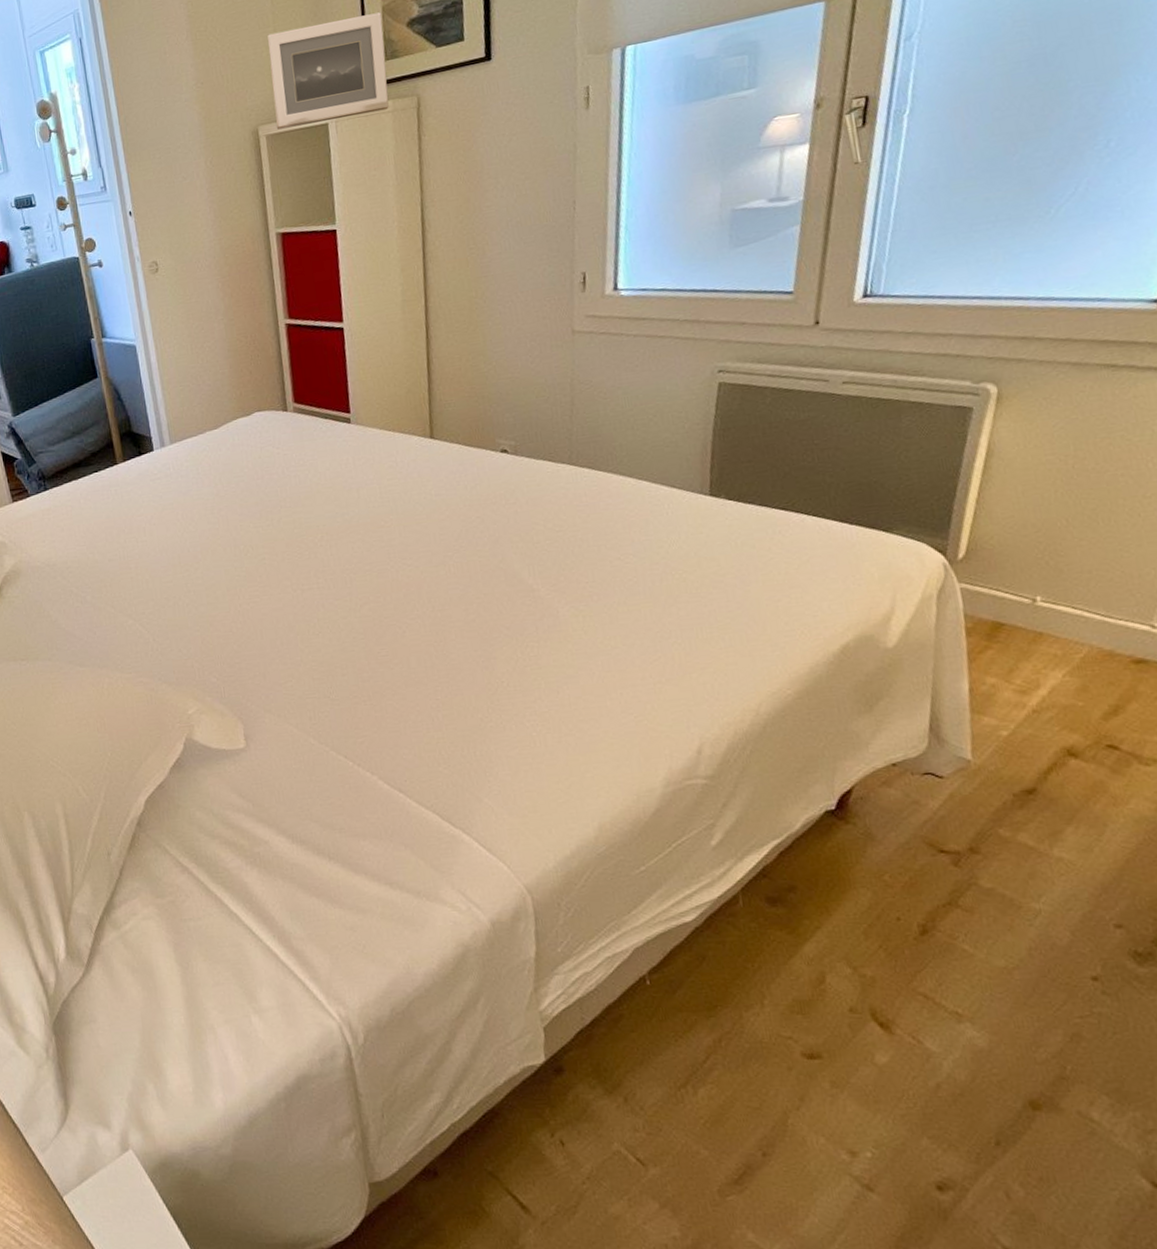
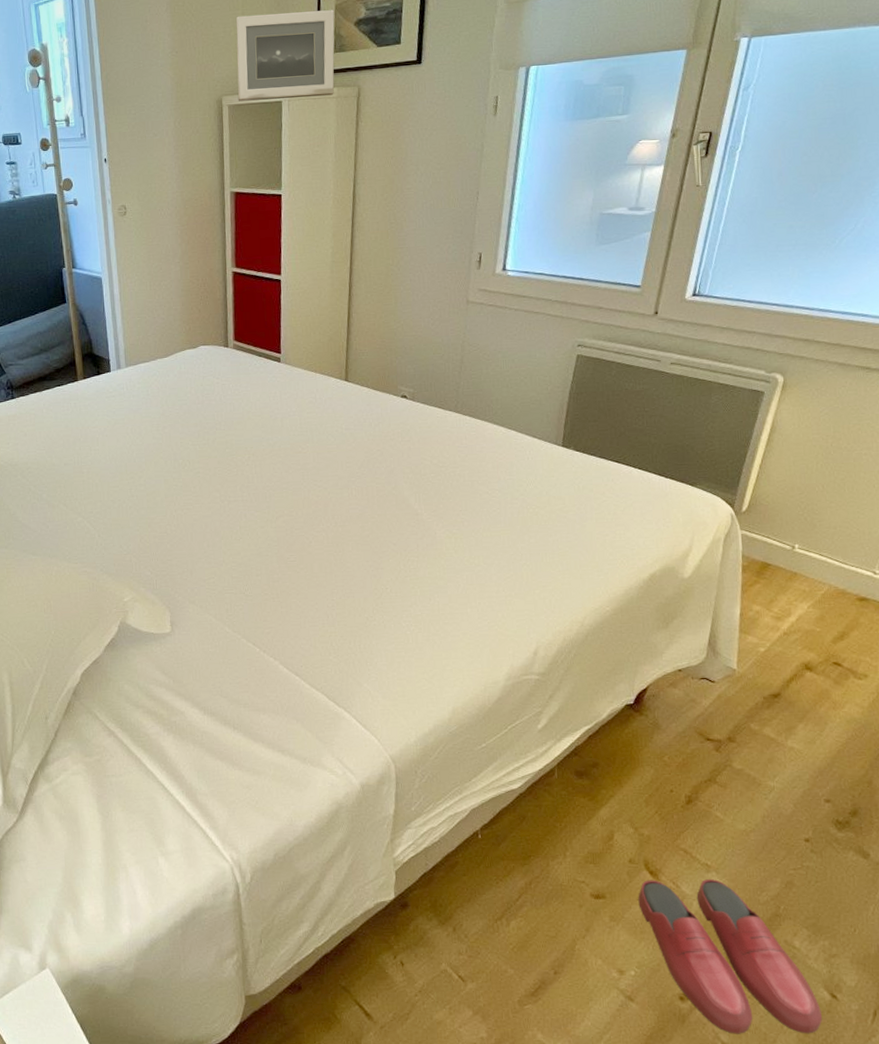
slippers: none [866,1032,1144,1236] -> present [638,879,823,1034]

